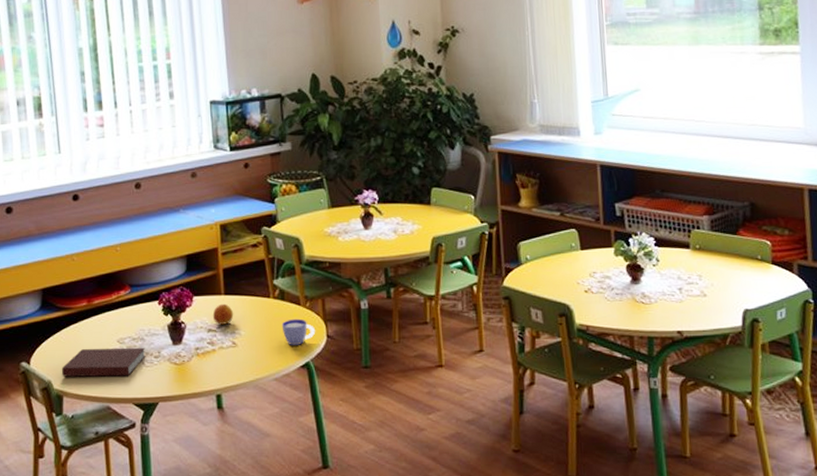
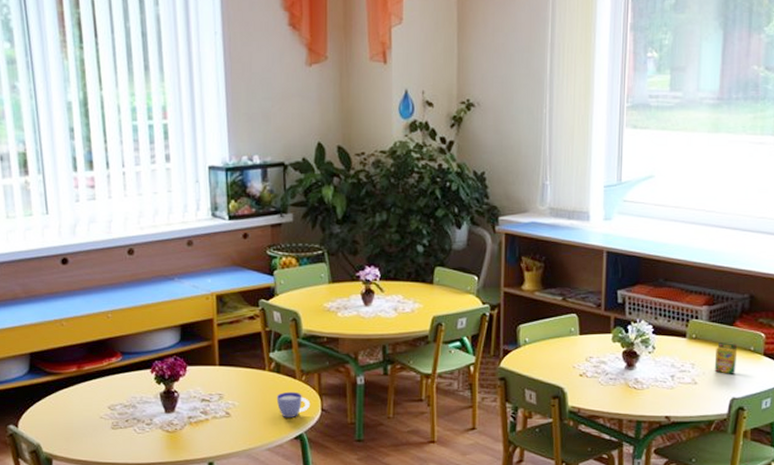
notebook: present [61,347,146,377] -> none [50,413,138,442]
fruit: present [212,303,234,325] -> none [206,374,228,395]
crayon box: none [721,251,745,285] -> present [714,341,738,374]

